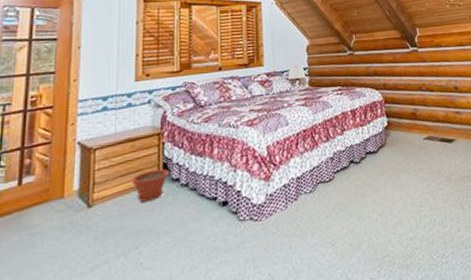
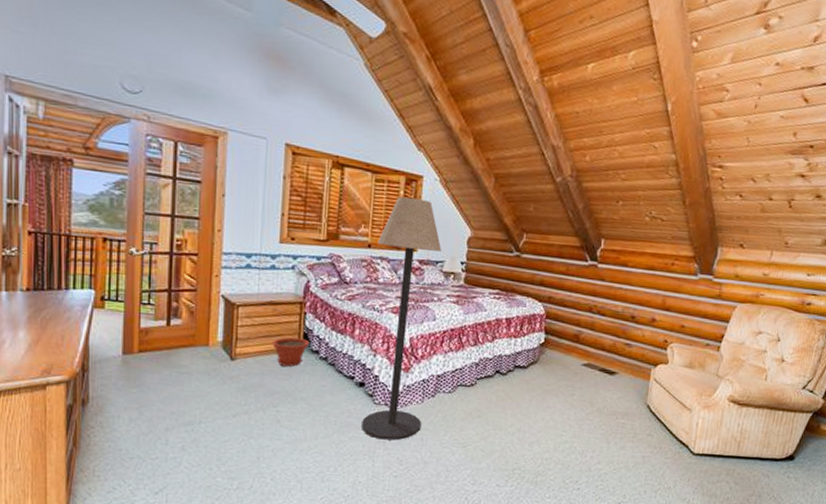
floor lamp: none [227,21,289,259] -> present [361,196,442,441]

